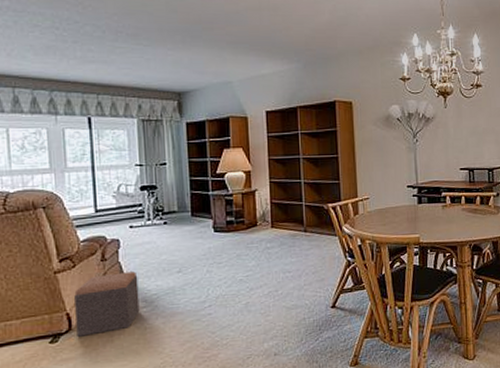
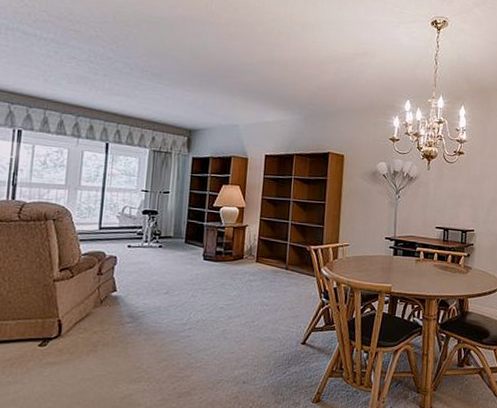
footstool: present [74,271,140,337] -> none [64,287,128,343]

